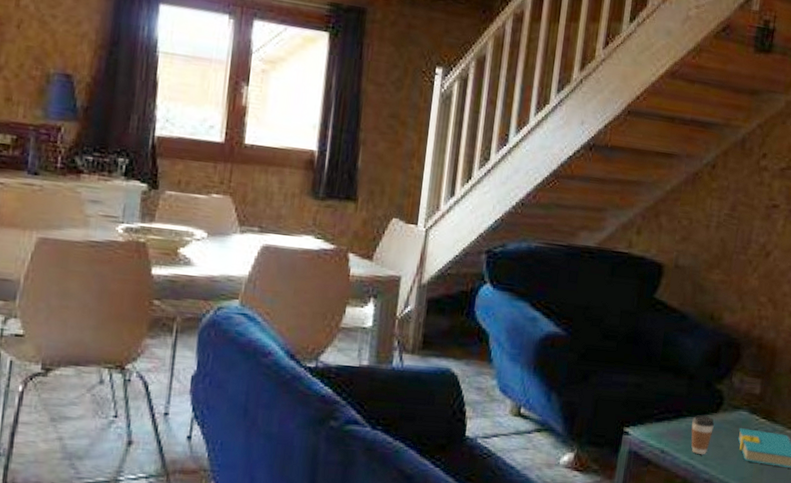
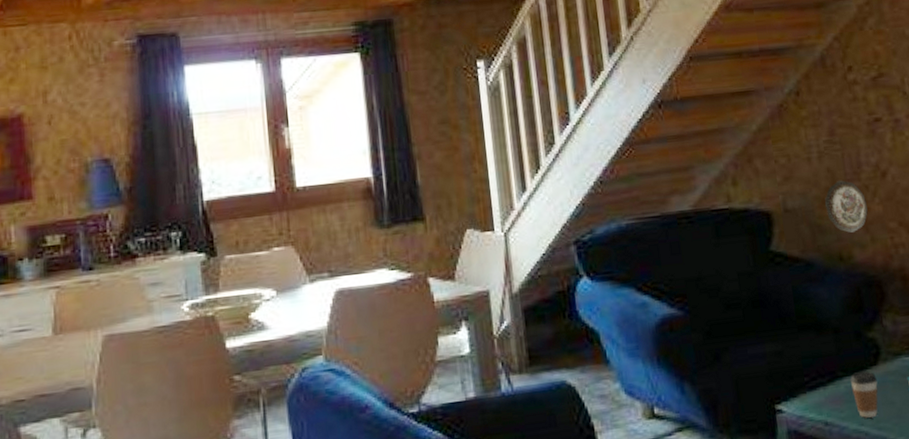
decorative plate: none [710,251,747,298] -> present [824,181,868,233]

